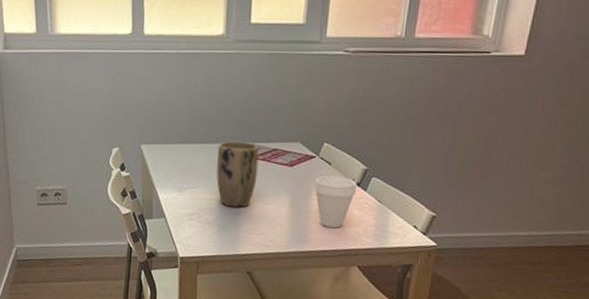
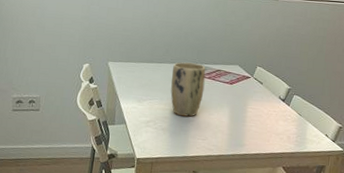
cup: present [314,176,358,228] -> none [249,93,283,135]

